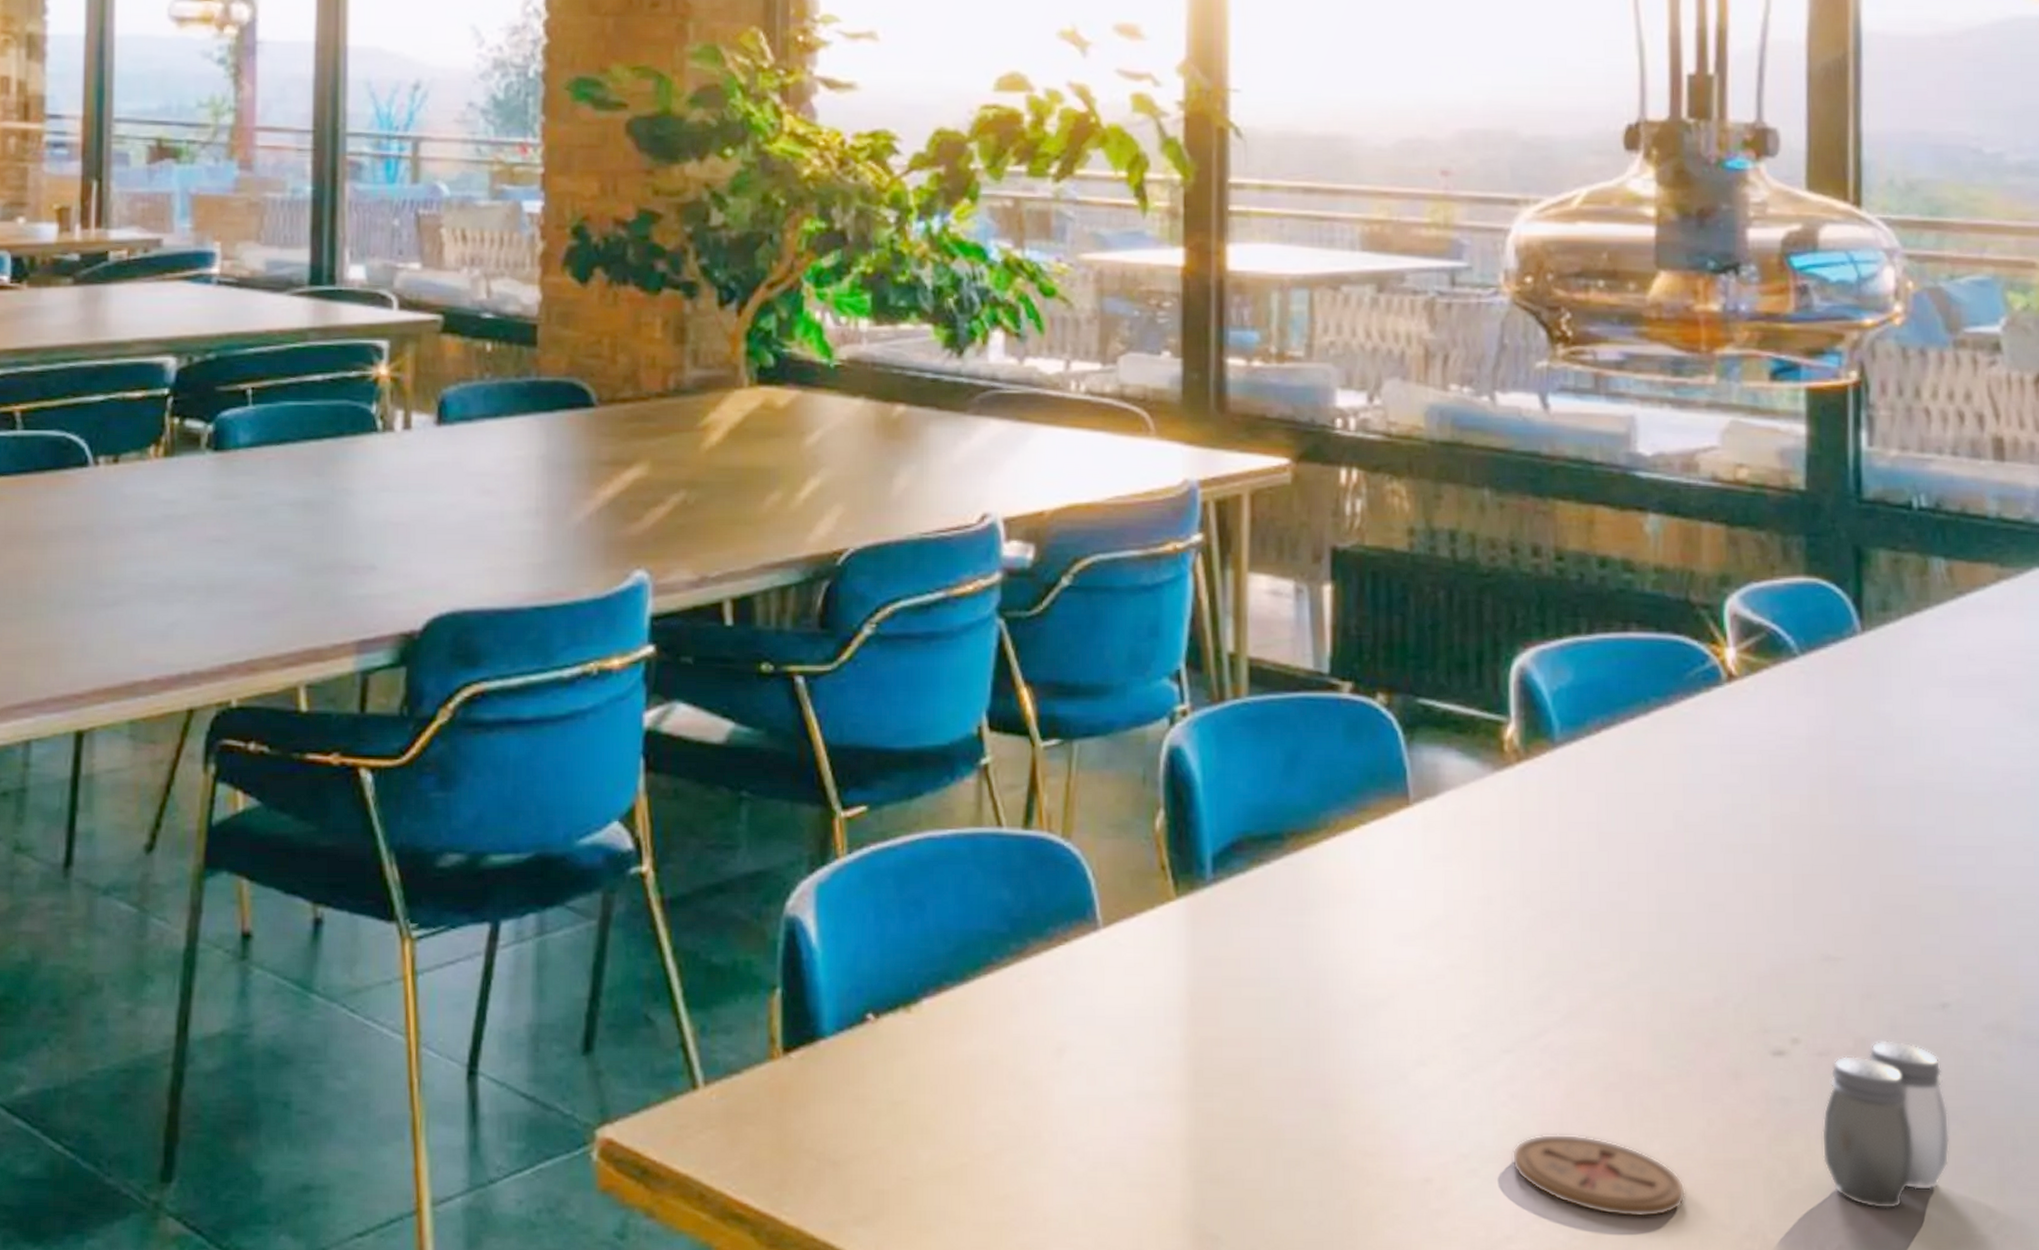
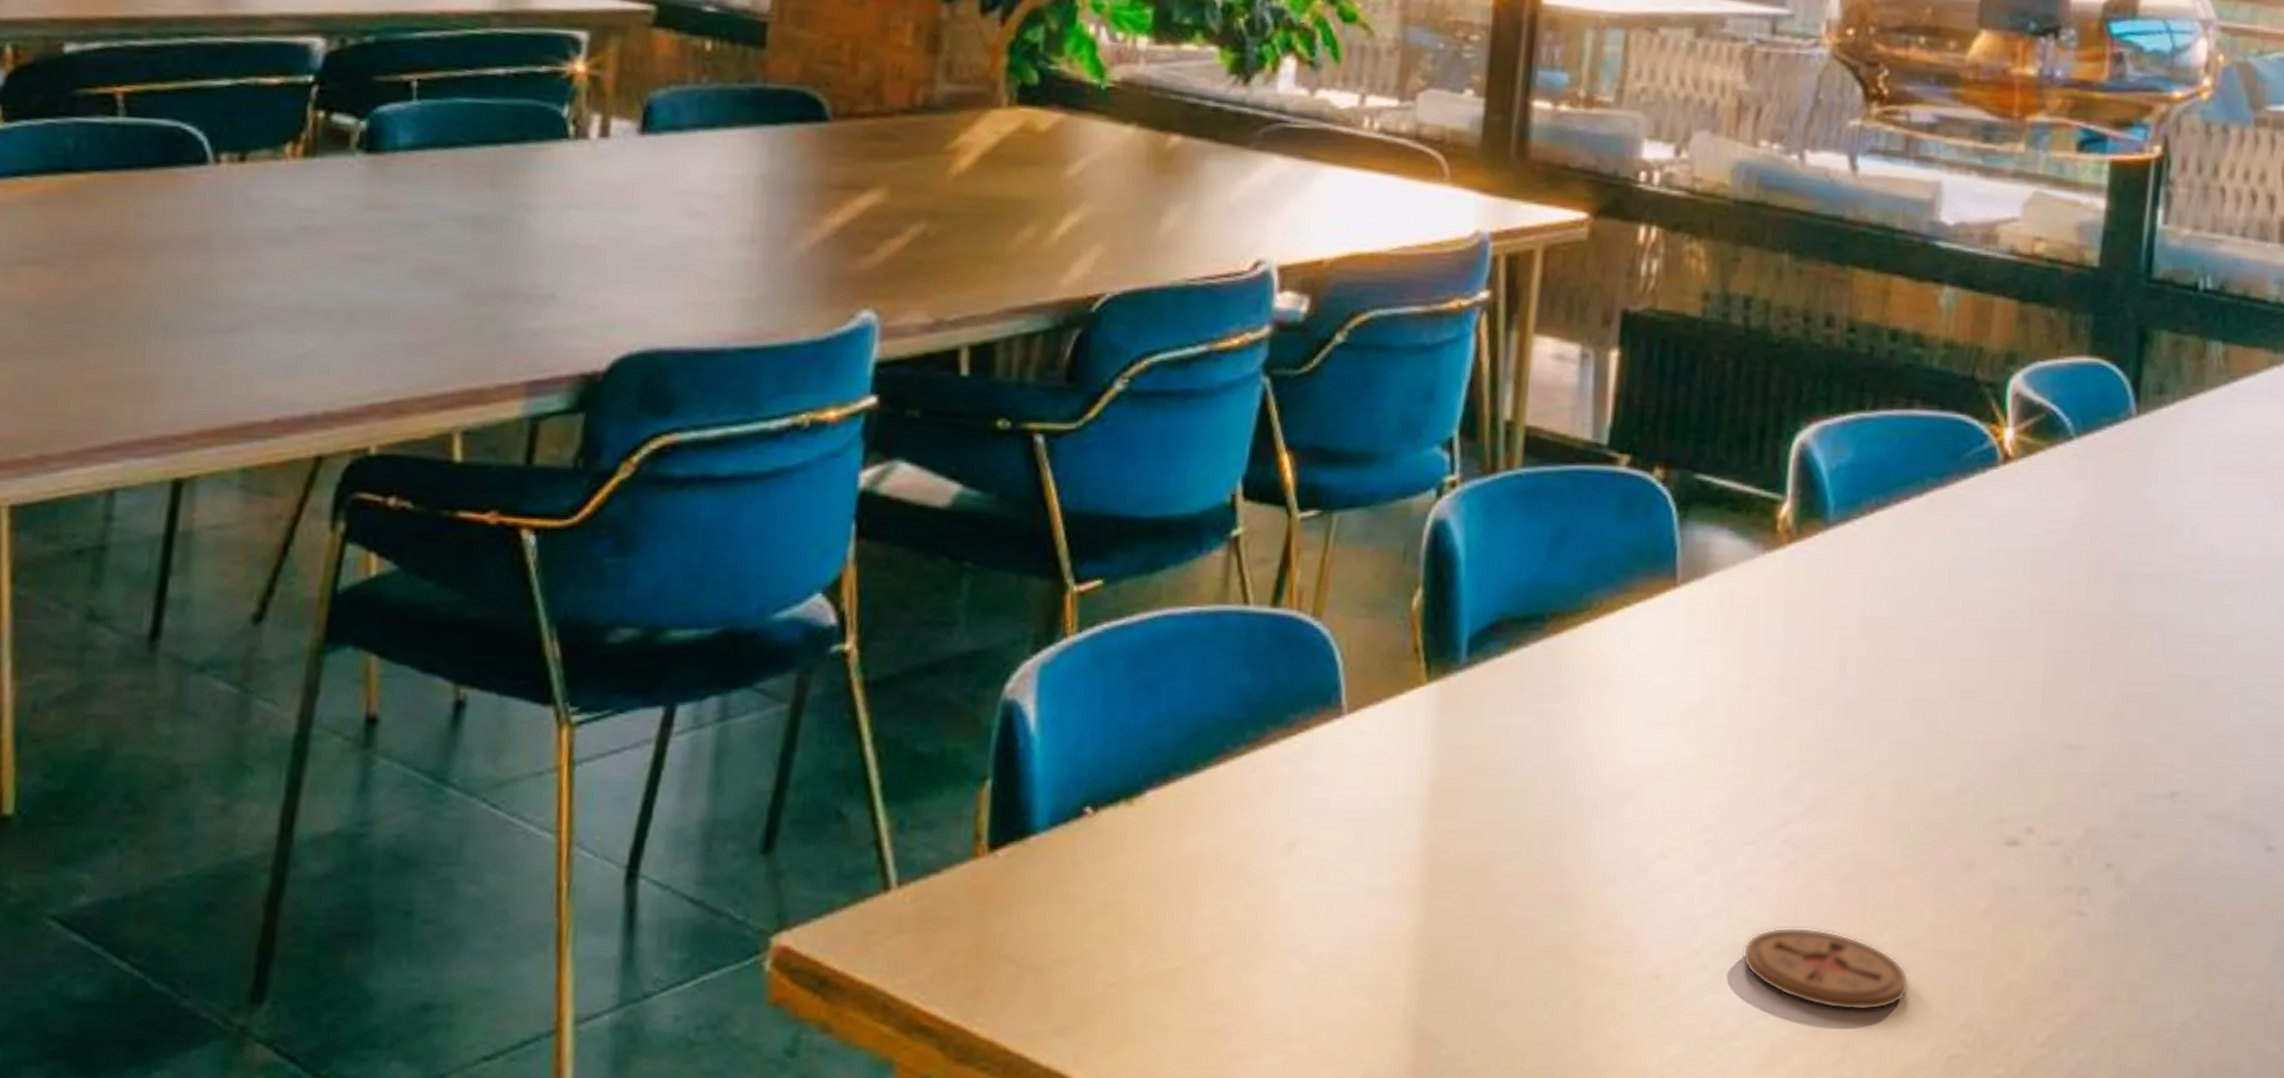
salt and pepper shaker: present [1821,1040,1950,1209] -> none [2043,830,2165,998]

